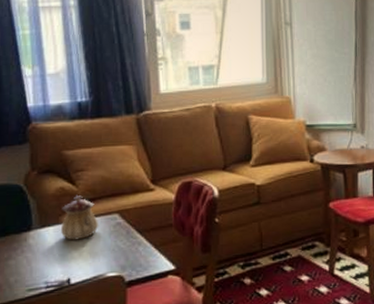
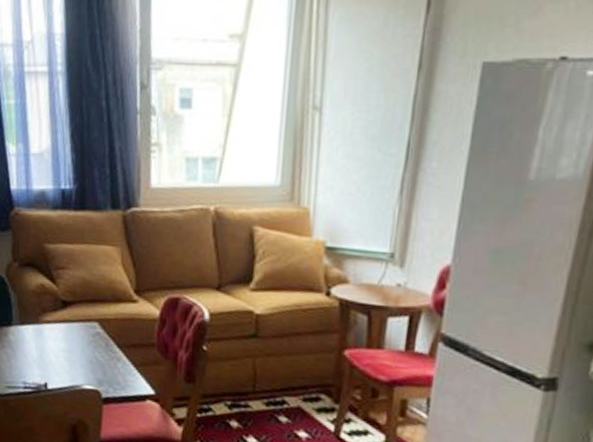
teapot: present [61,195,99,241] -> none [40,295,78,345]

